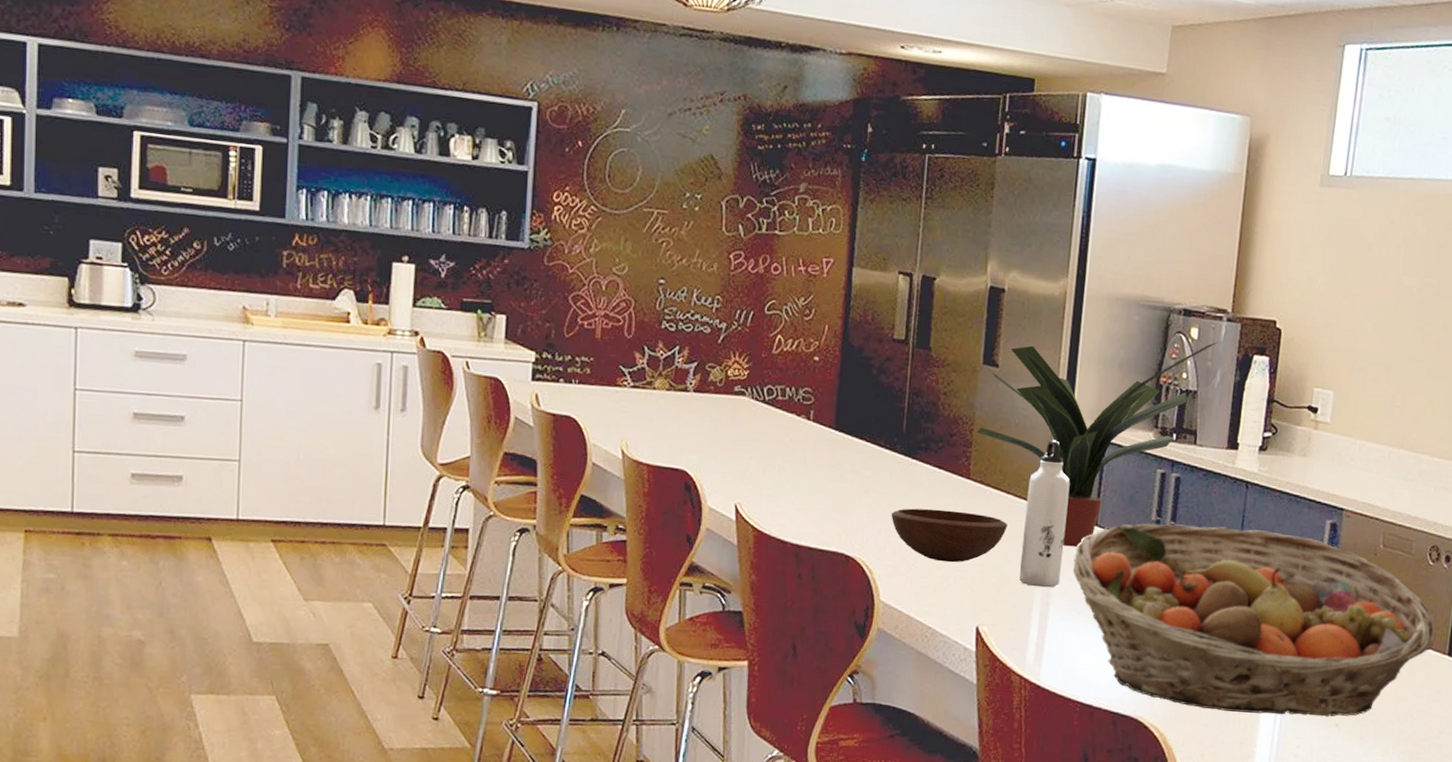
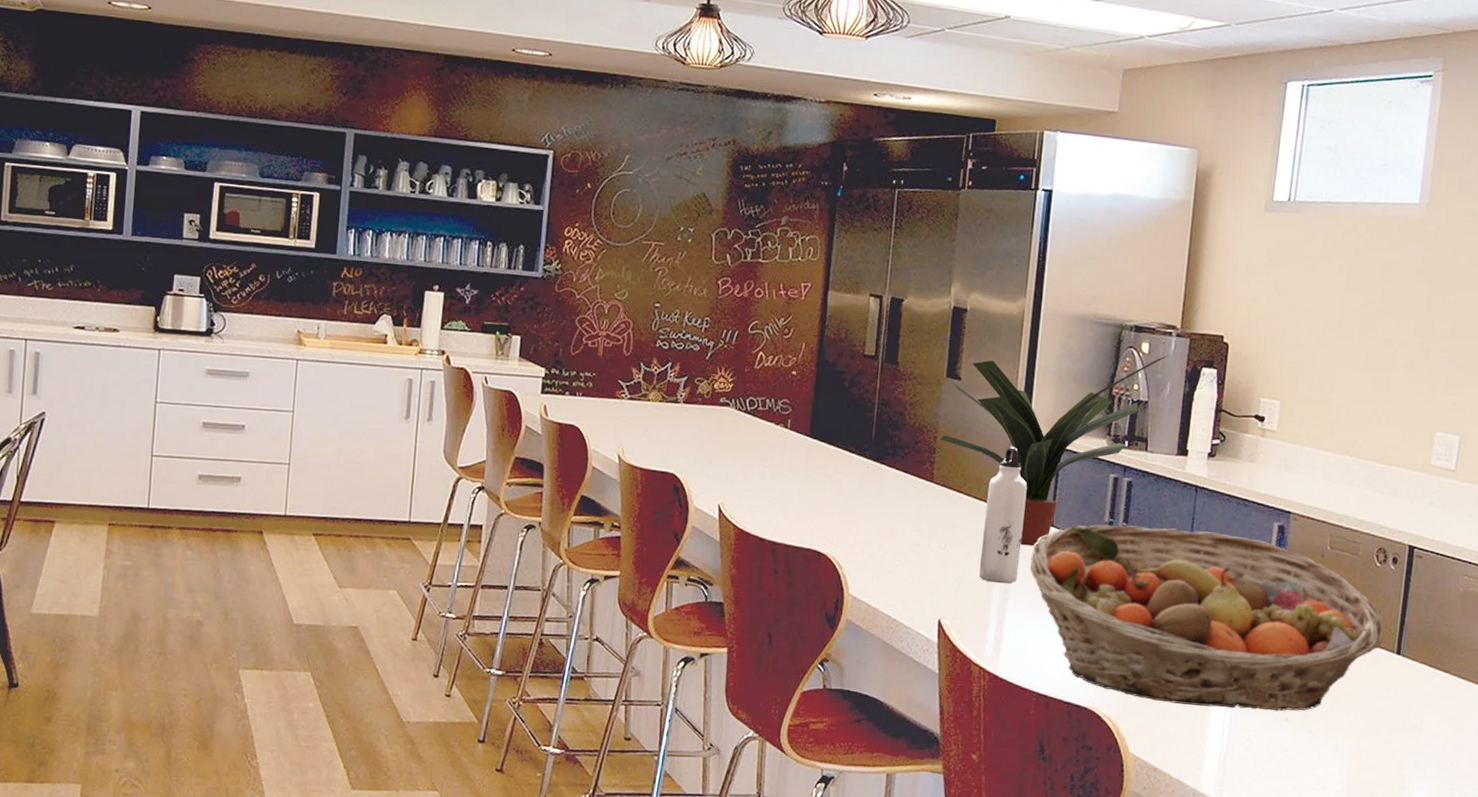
bowl: present [891,508,1008,563] -> none [860,509,968,560]

